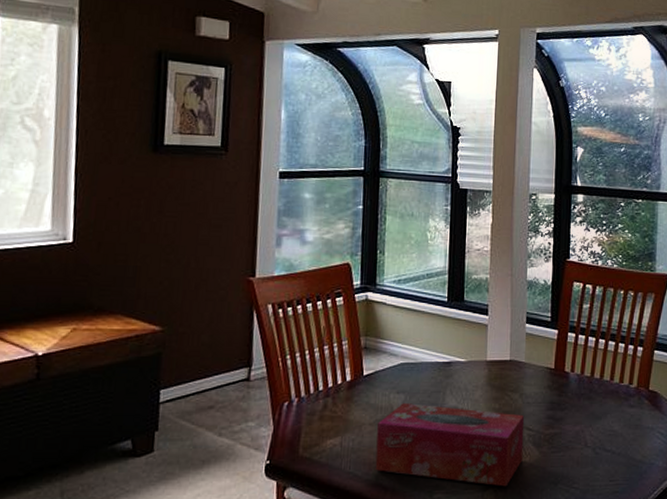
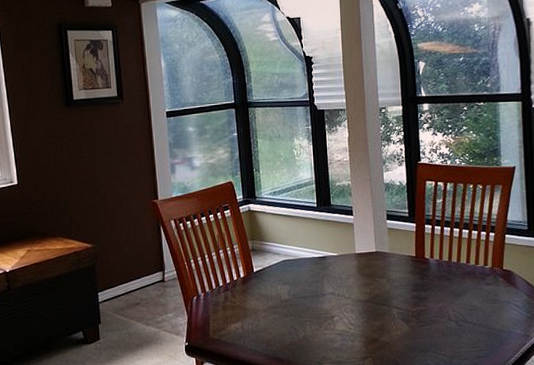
tissue box: present [375,403,525,487] -> none [269,292,395,356]

